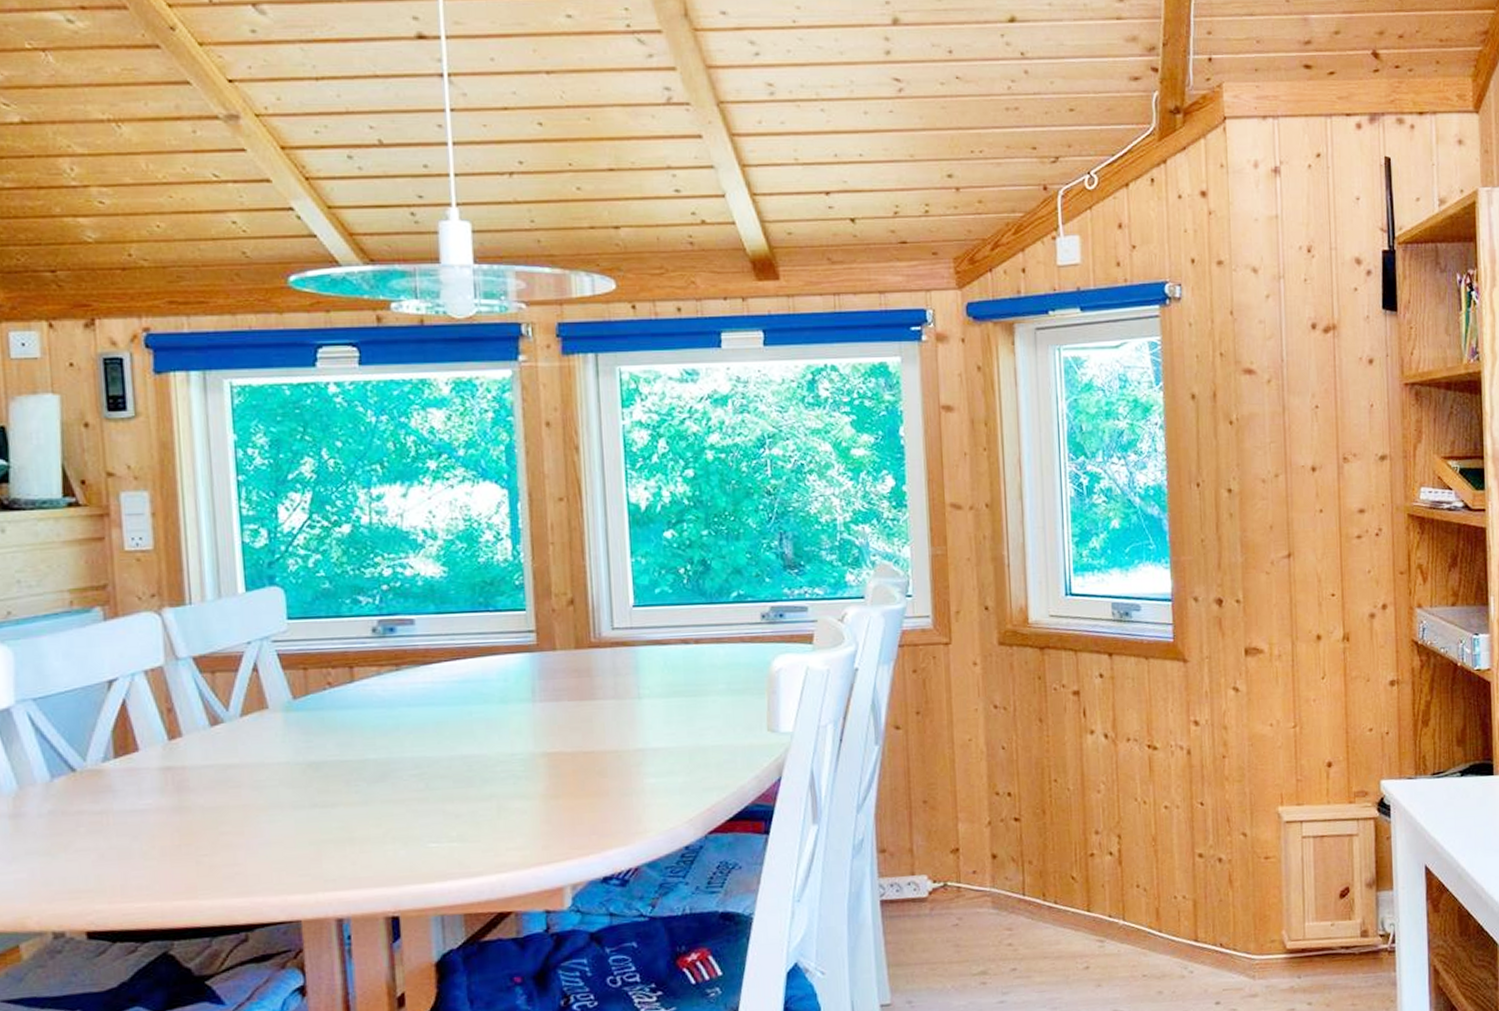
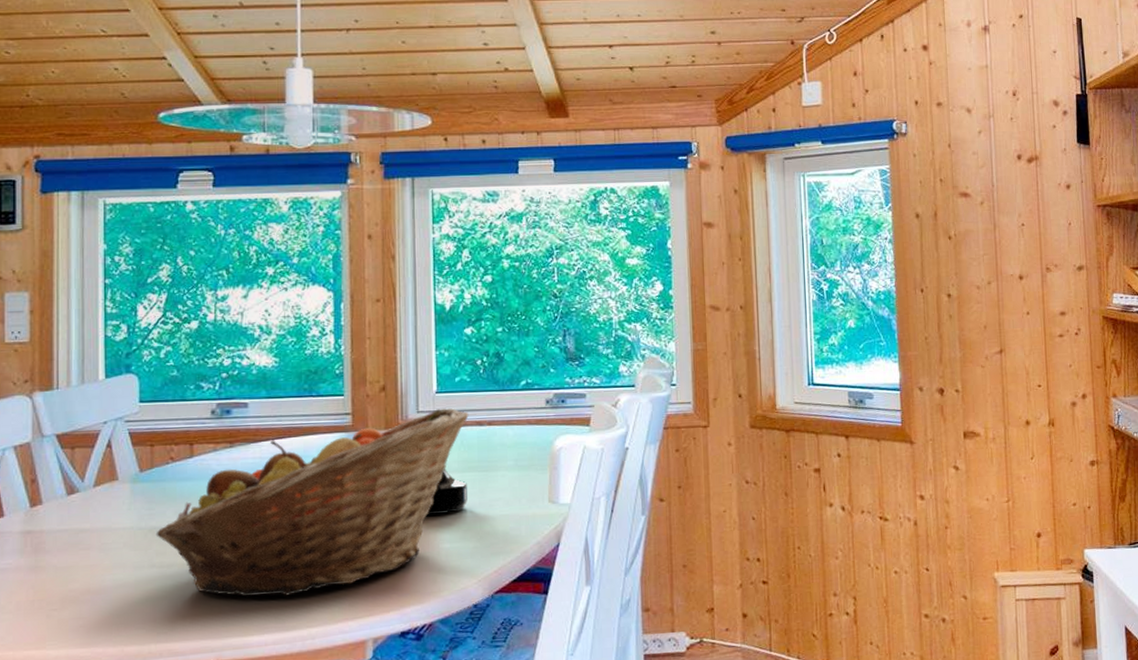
fruit basket: none [316,624,672,840] -> present [156,408,469,597]
tequila bottle: none [627,694,674,747] -> present [426,469,467,516]

